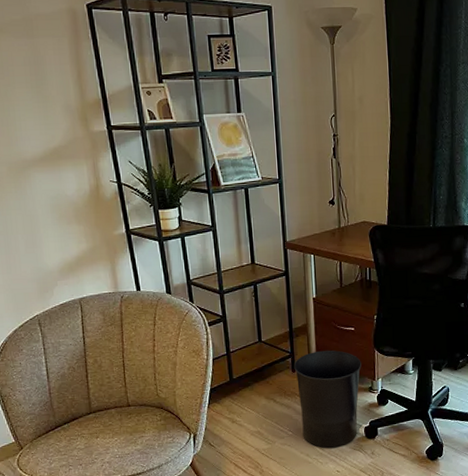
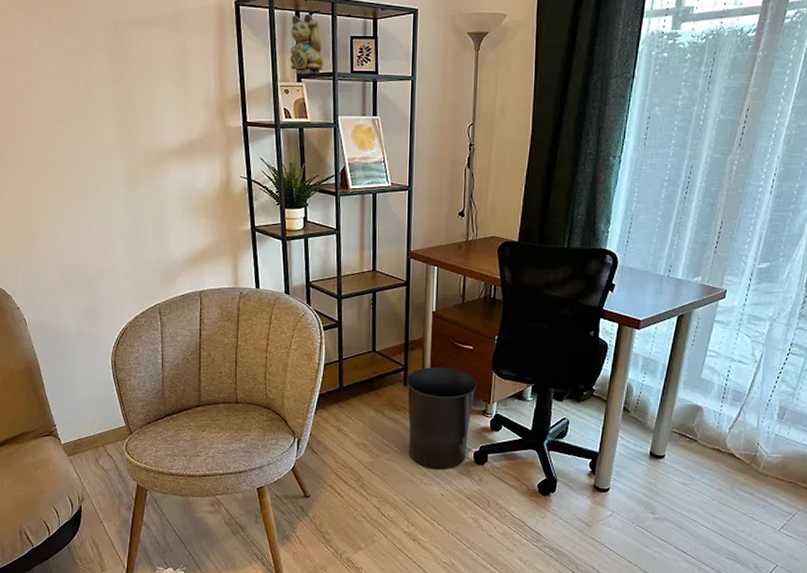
decorative figurine: none [146,14,183,76] -> present [289,13,323,75]

